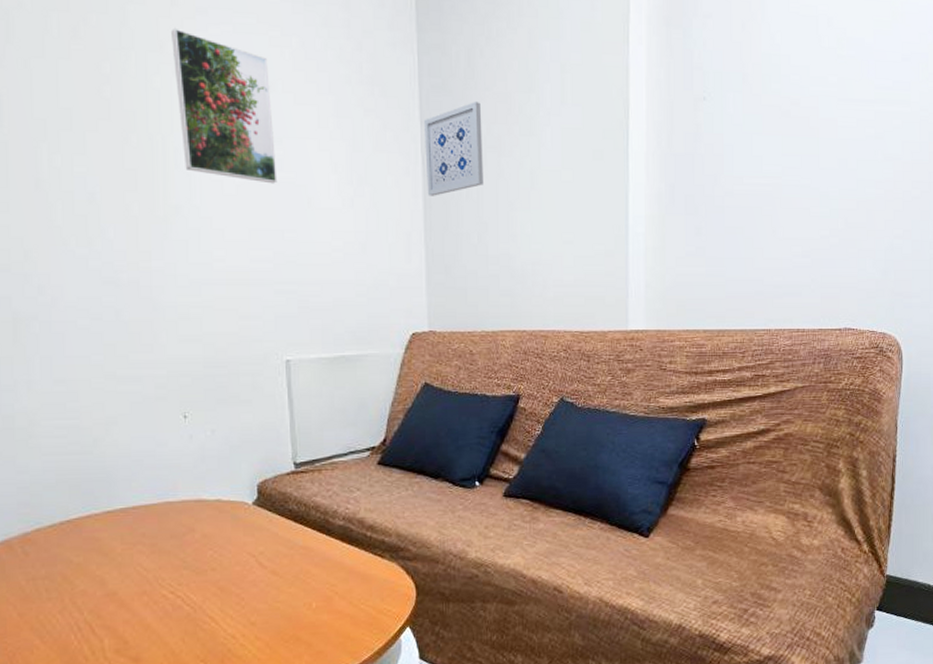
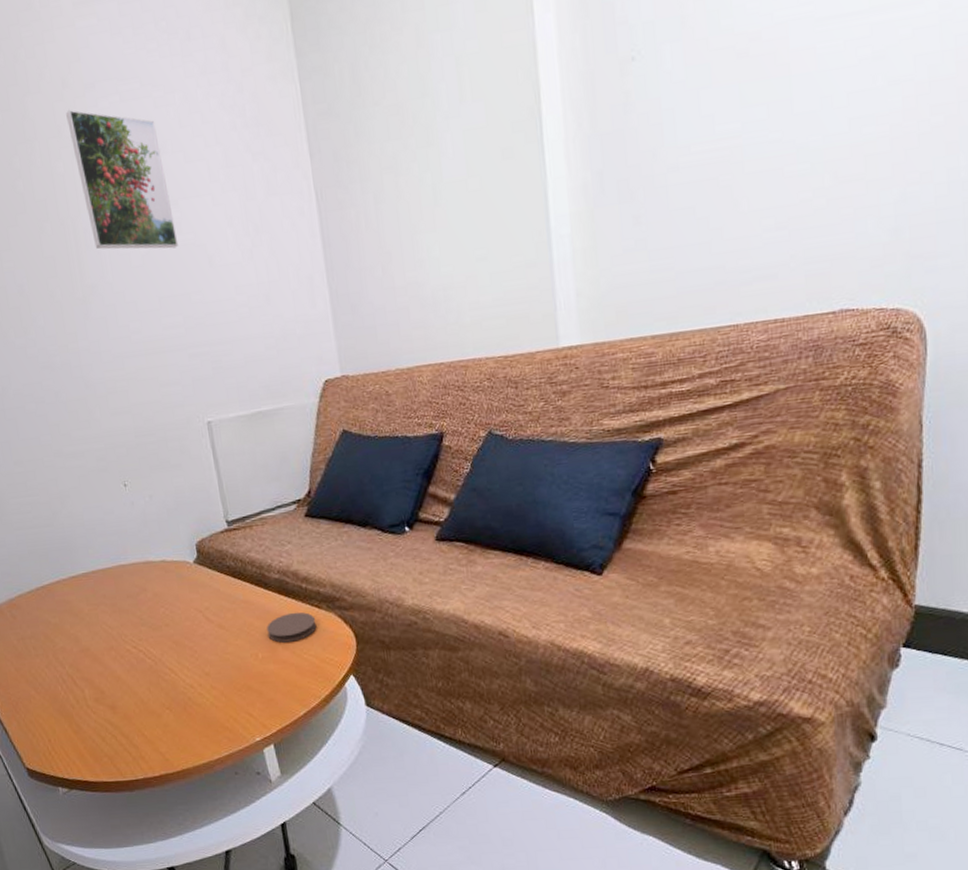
coaster: none [325,560,378,592] -> present [267,612,317,643]
wall art: present [424,102,483,196] -> none [313,120,382,234]

